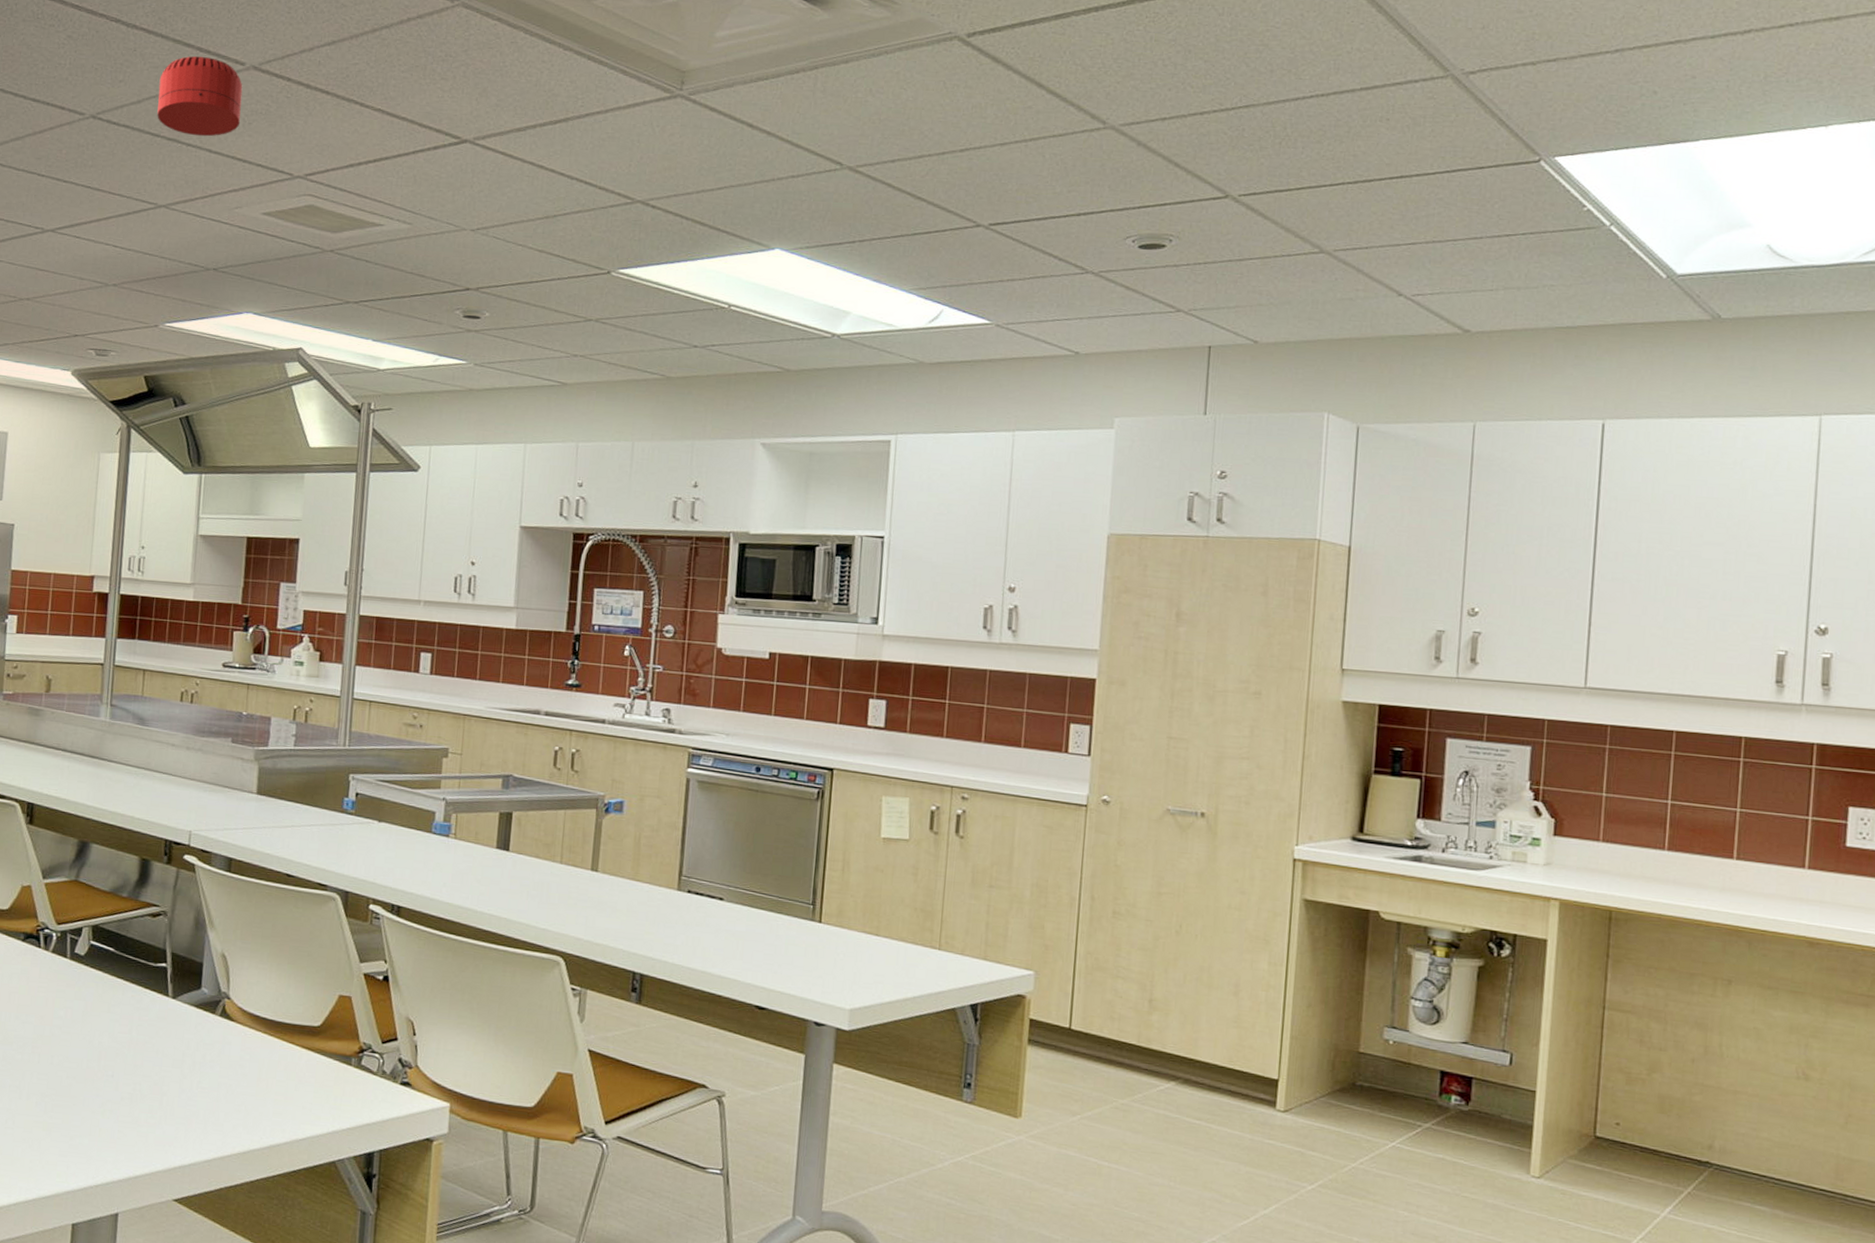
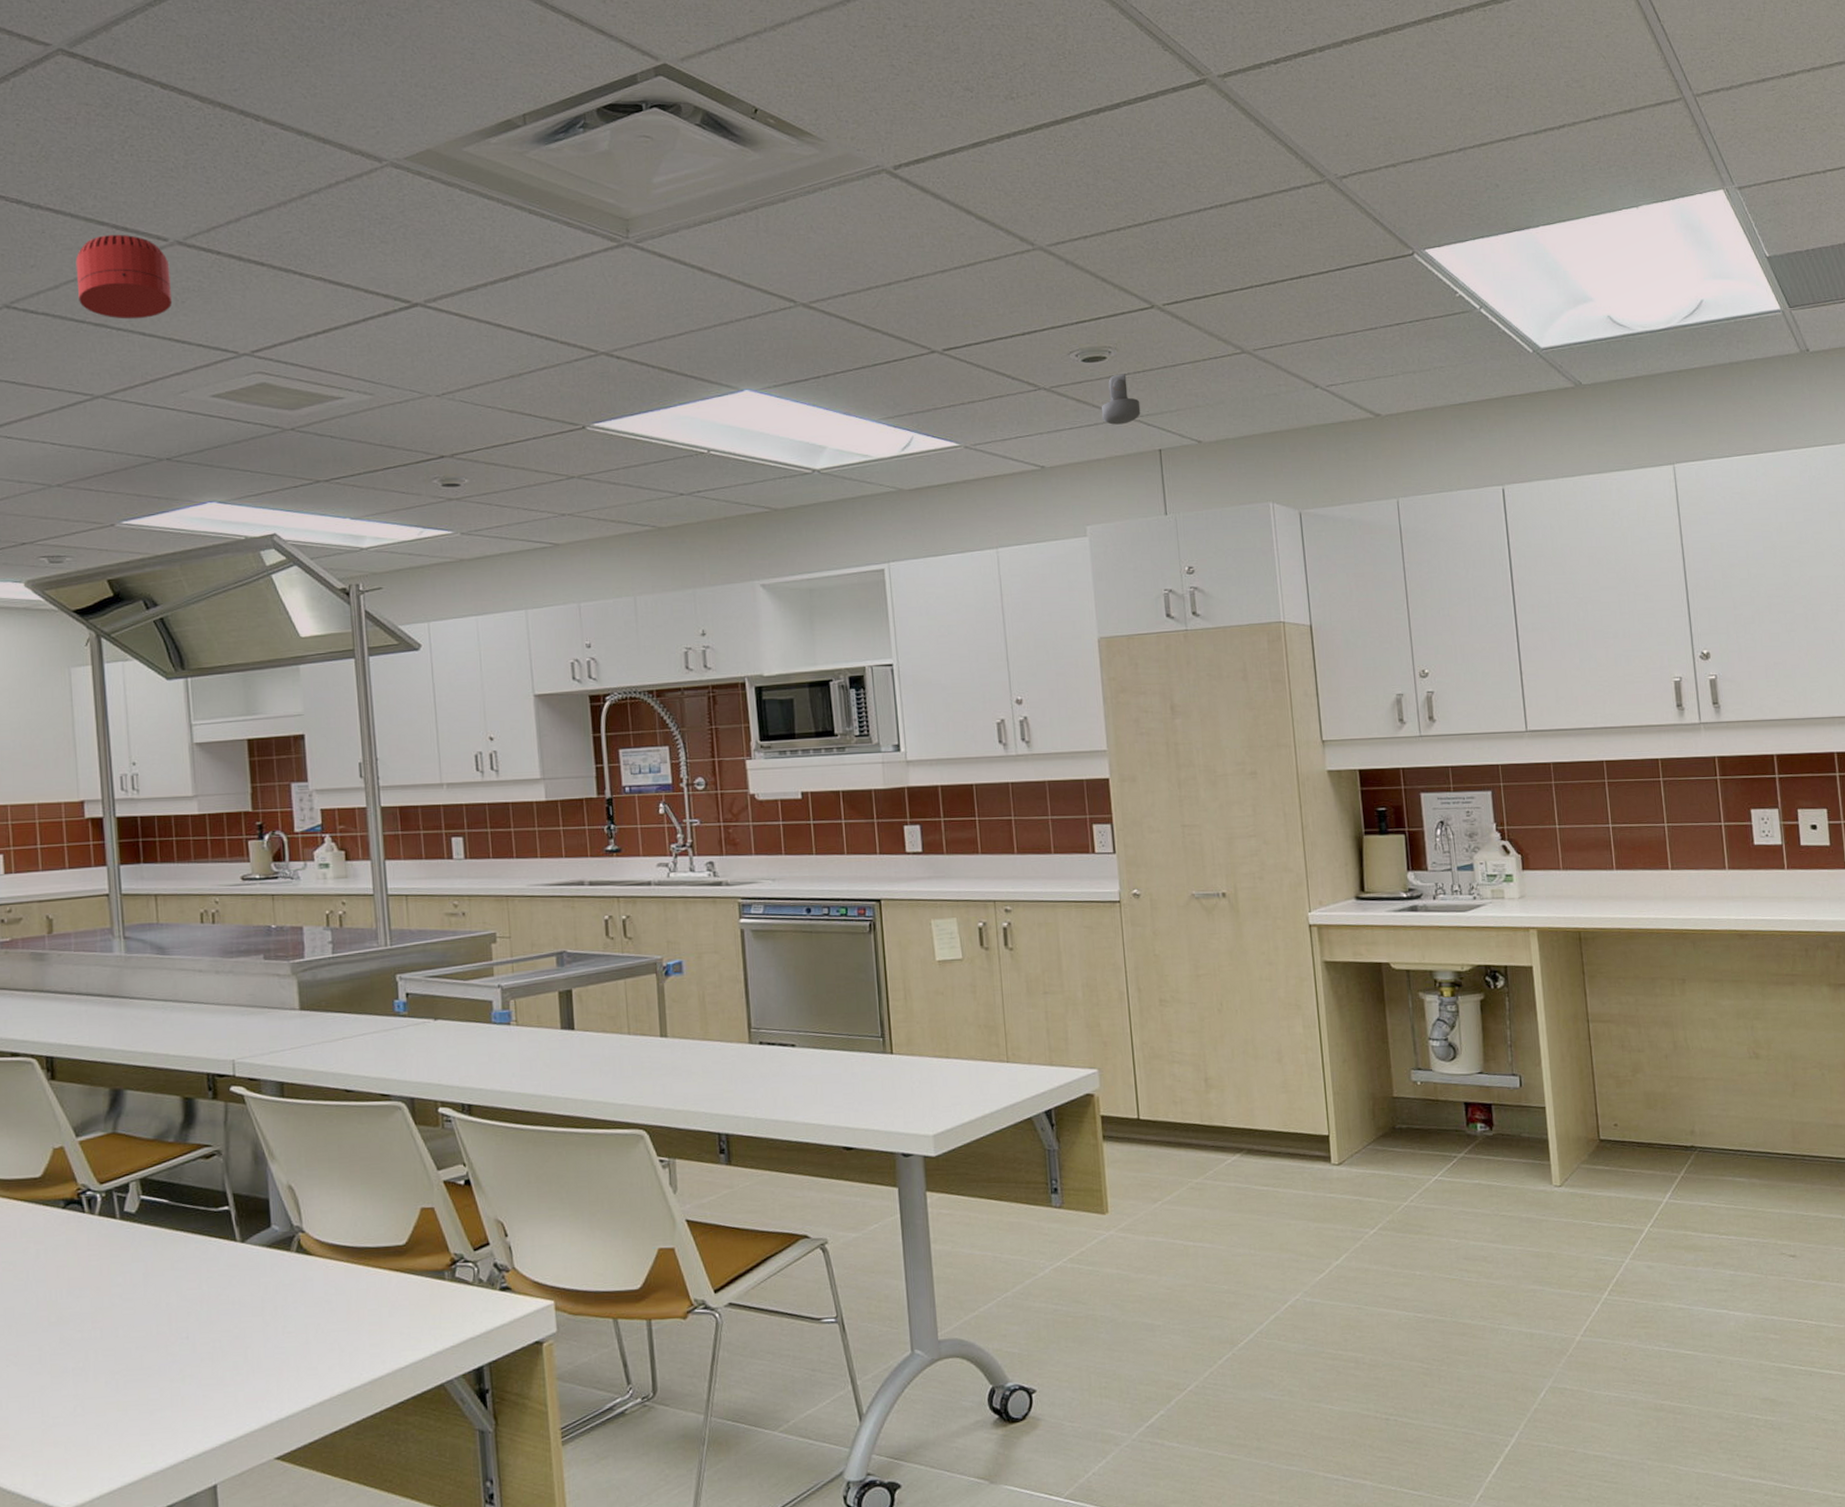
security camera: none [1150,264,1196,317] -> present [1101,374,1141,425]

